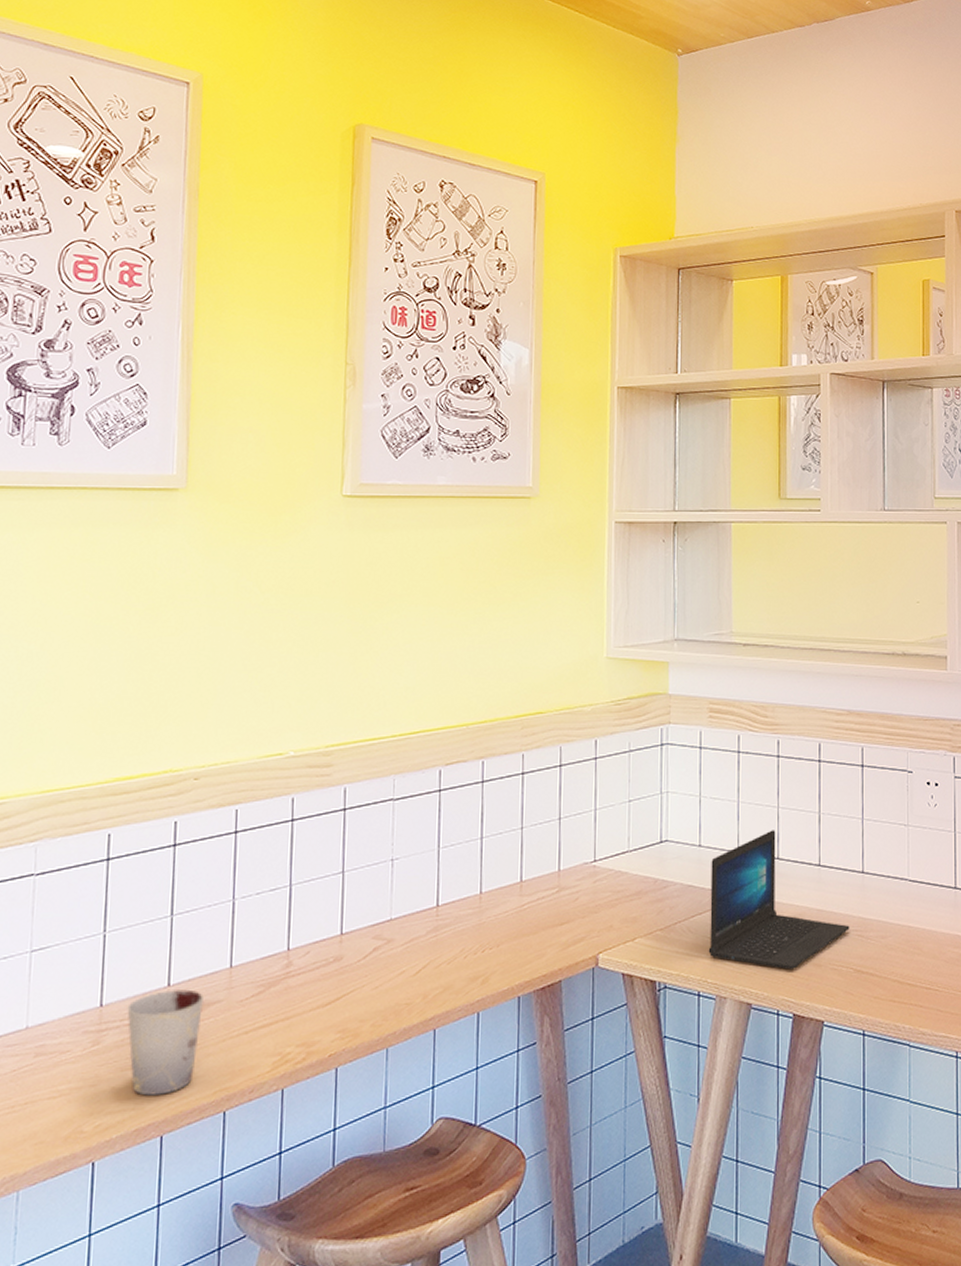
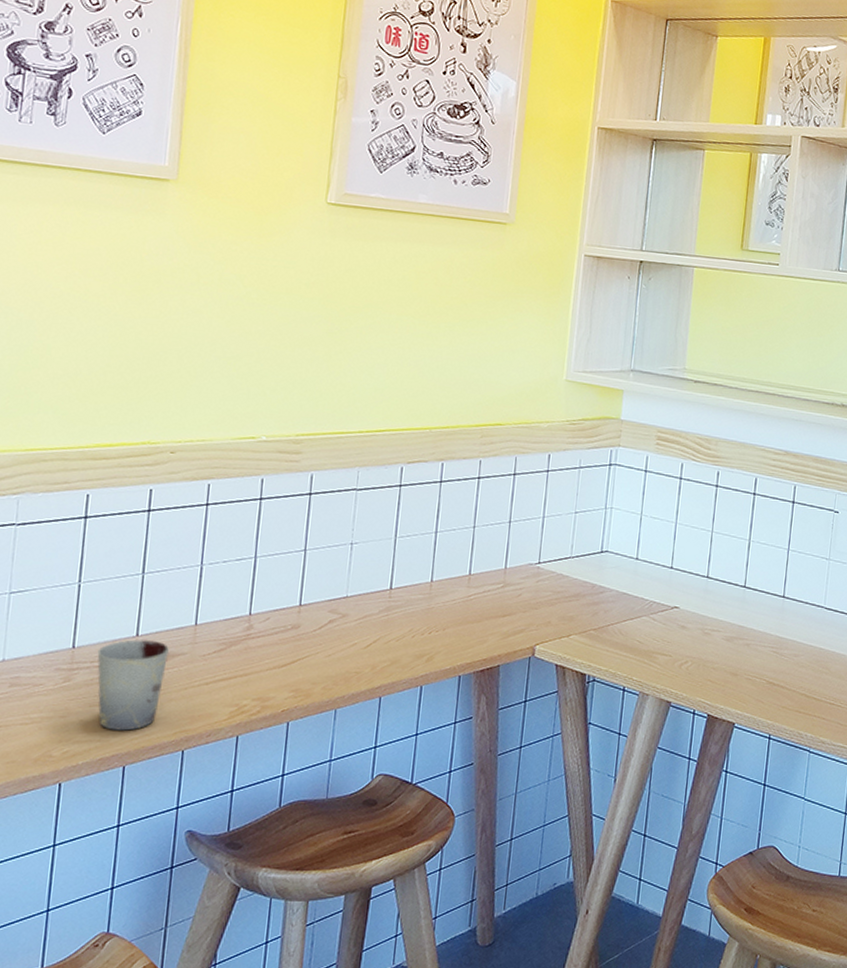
laptop: present [708,830,850,970] -> none [636,551,767,676]

